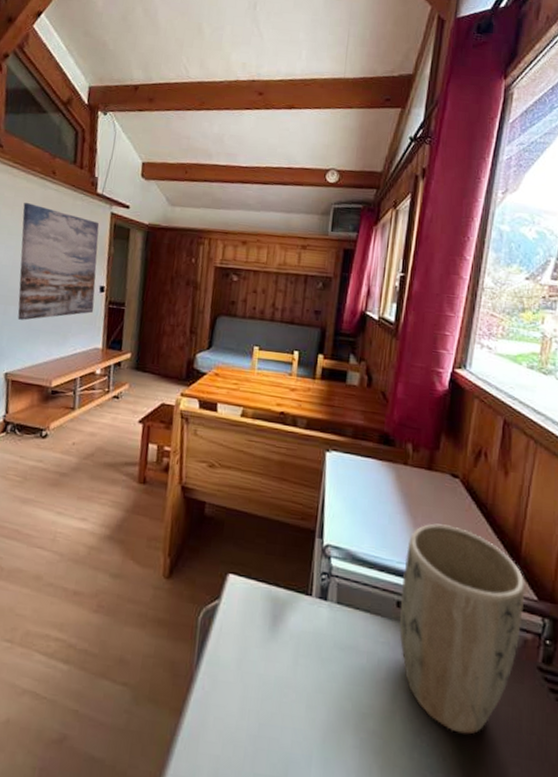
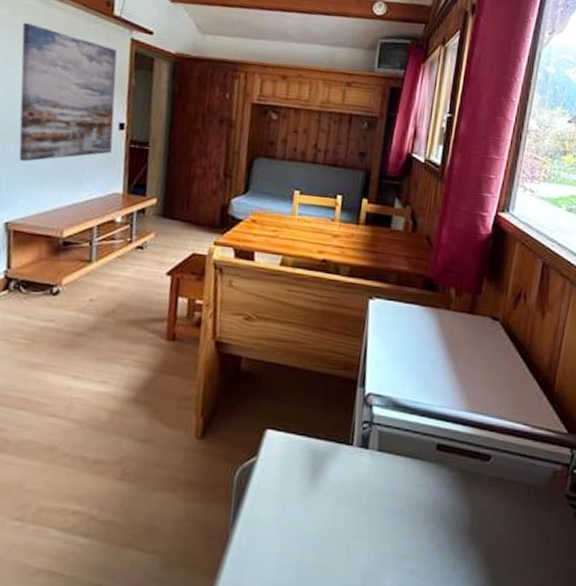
plant pot: present [399,523,525,735] -> none [439,366,557,564]

